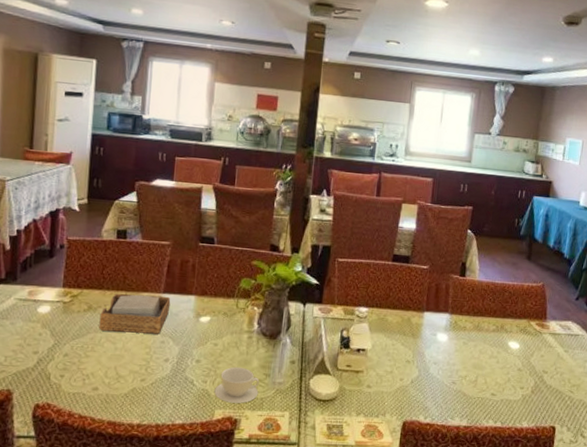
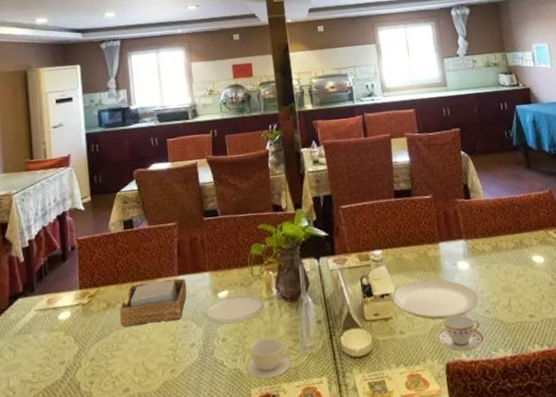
plate: none [183,322,244,349] -> present [204,294,265,325]
plate: none [367,343,449,382] -> present [392,279,479,320]
teacup: none [400,380,445,414] -> present [435,314,485,351]

